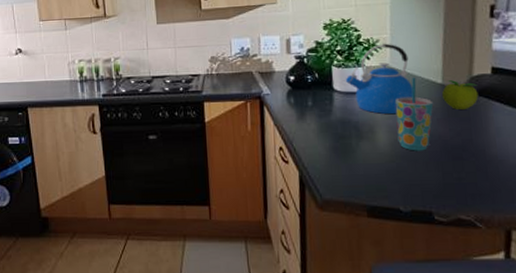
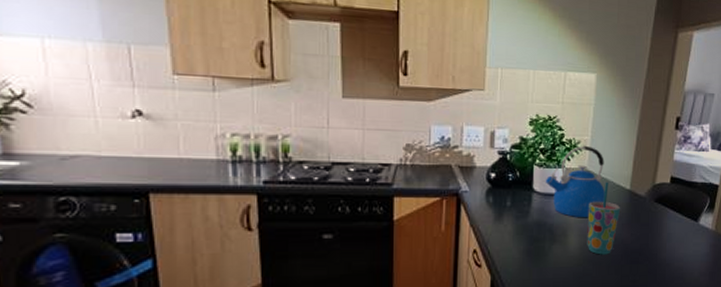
fruit: present [441,80,479,111] -> none [628,187,658,217]

